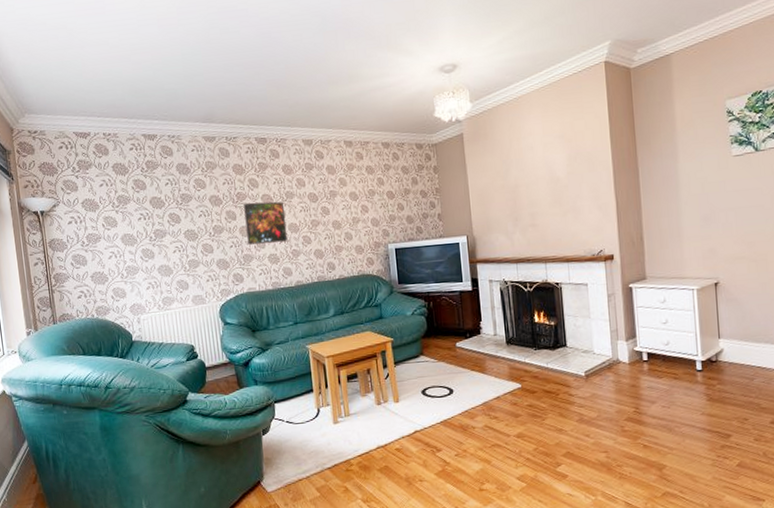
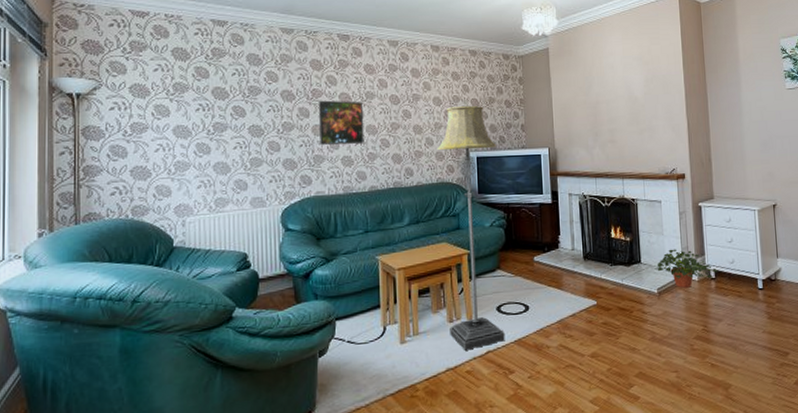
floor lamp: none [356,198,431,430] -> present [437,106,505,351]
potted plant: none [583,331,651,371] -> present [657,249,718,288]

